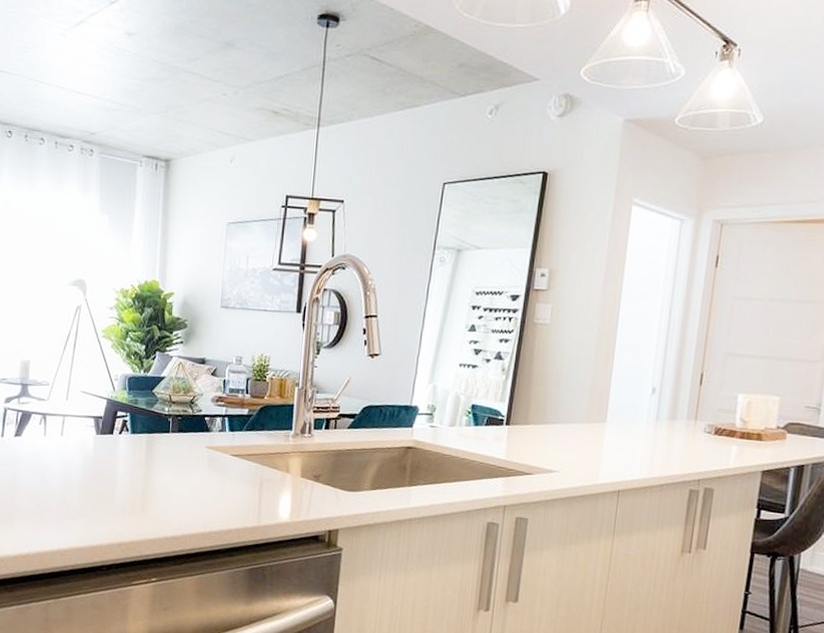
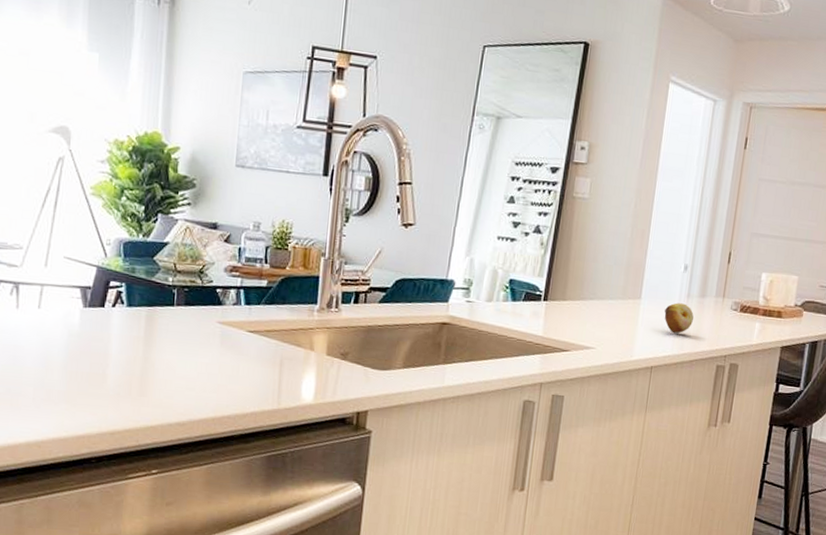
fruit: none [631,426,663,458] -> present [664,303,694,334]

